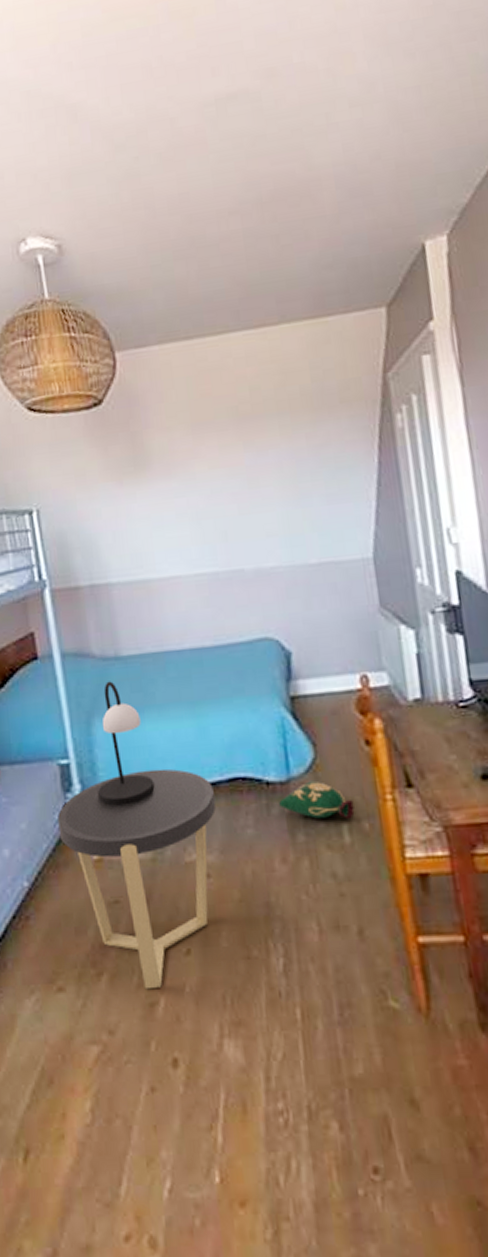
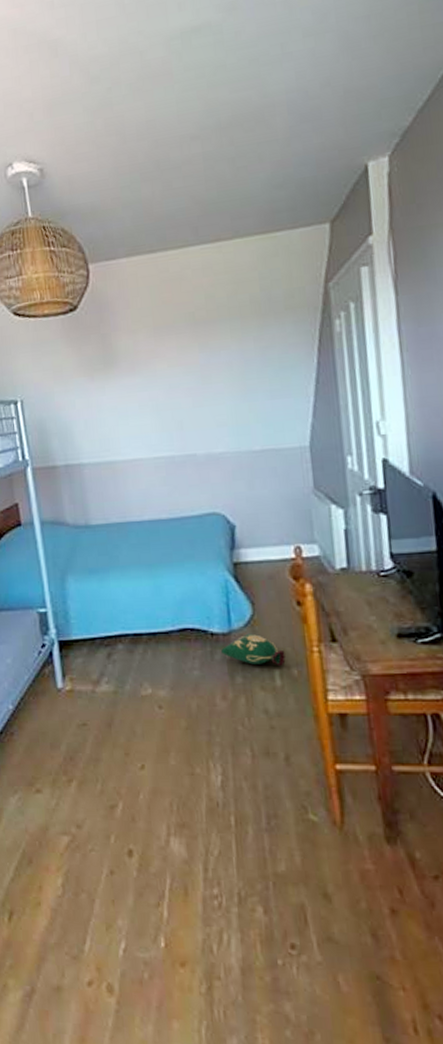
side table: present [57,768,217,990] -> none [37,619,169,795]
table lamp: present [98,681,155,806] -> none [70,545,117,648]

